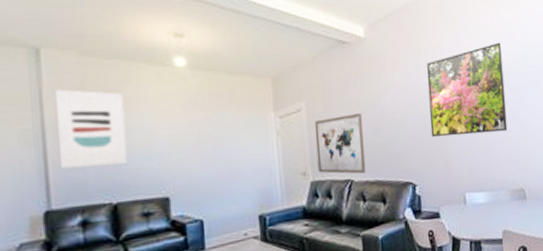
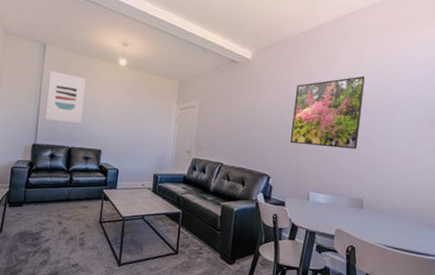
wall art: present [314,113,366,174] -> none [199,115,239,160]

